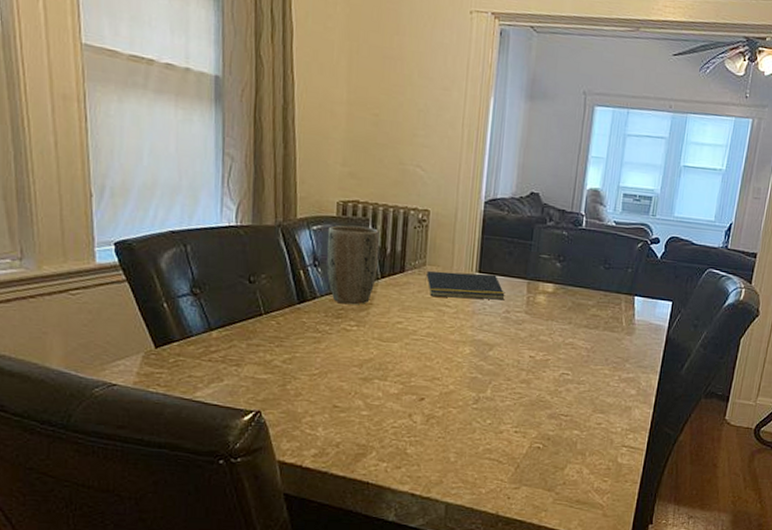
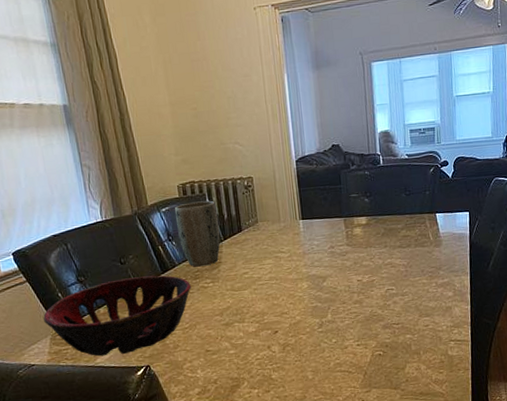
decorative bowl: none [139,300,331,392] -> present [43,275,191,356]
notepad: present [425,270,505,300] -> none [259,219,328,246]

